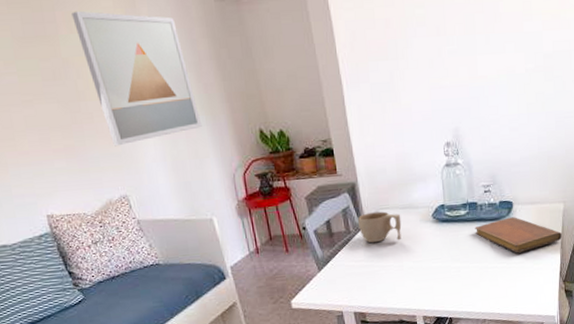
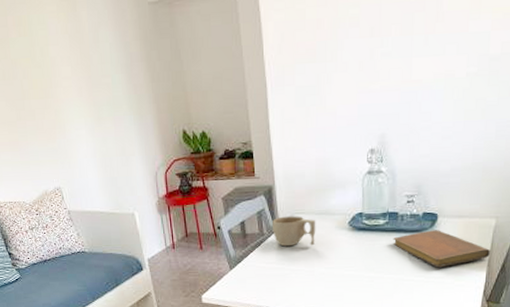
wall art: present [71,10,202,147] -> none [21,15,130,142]

